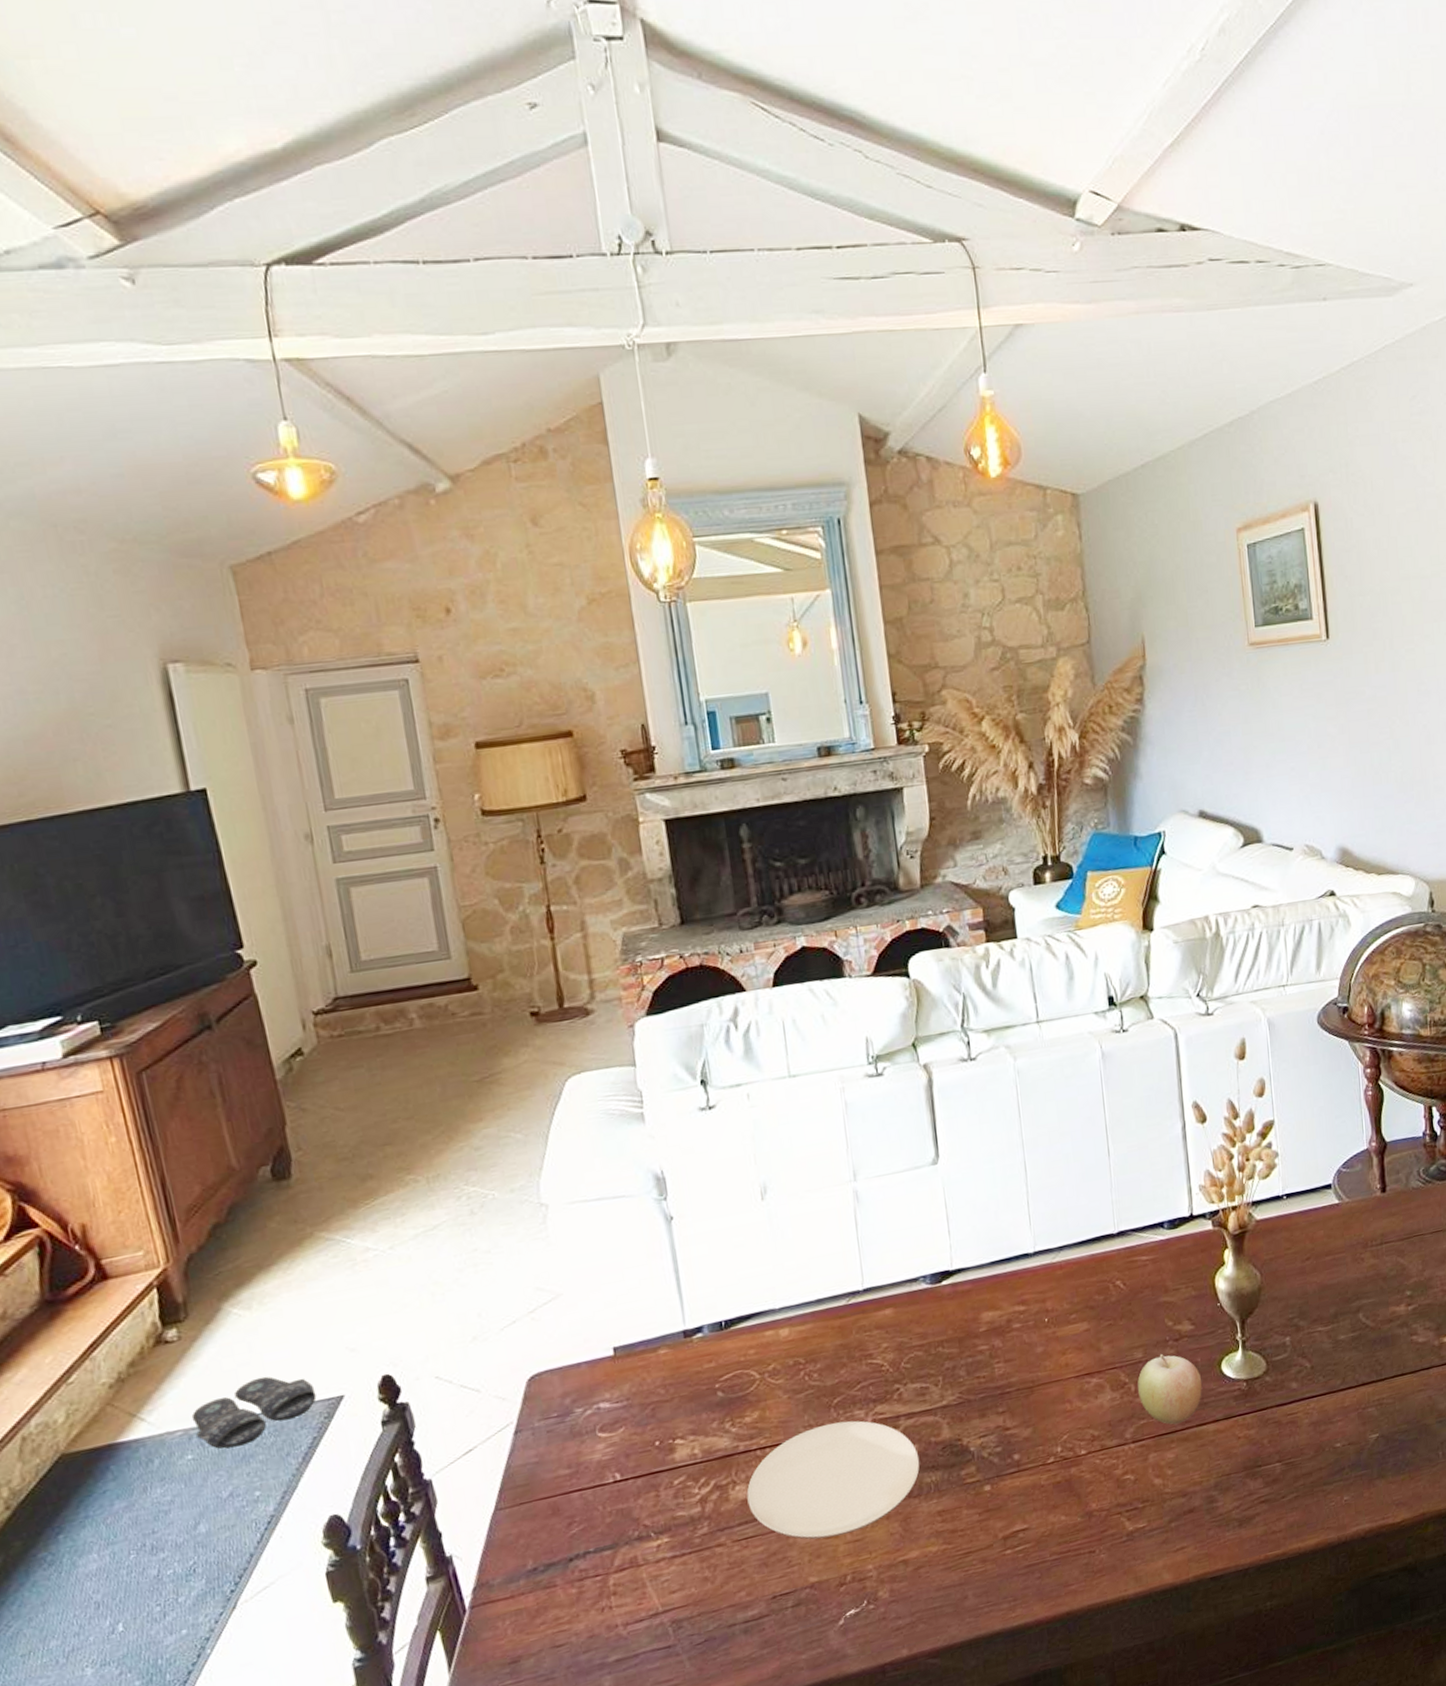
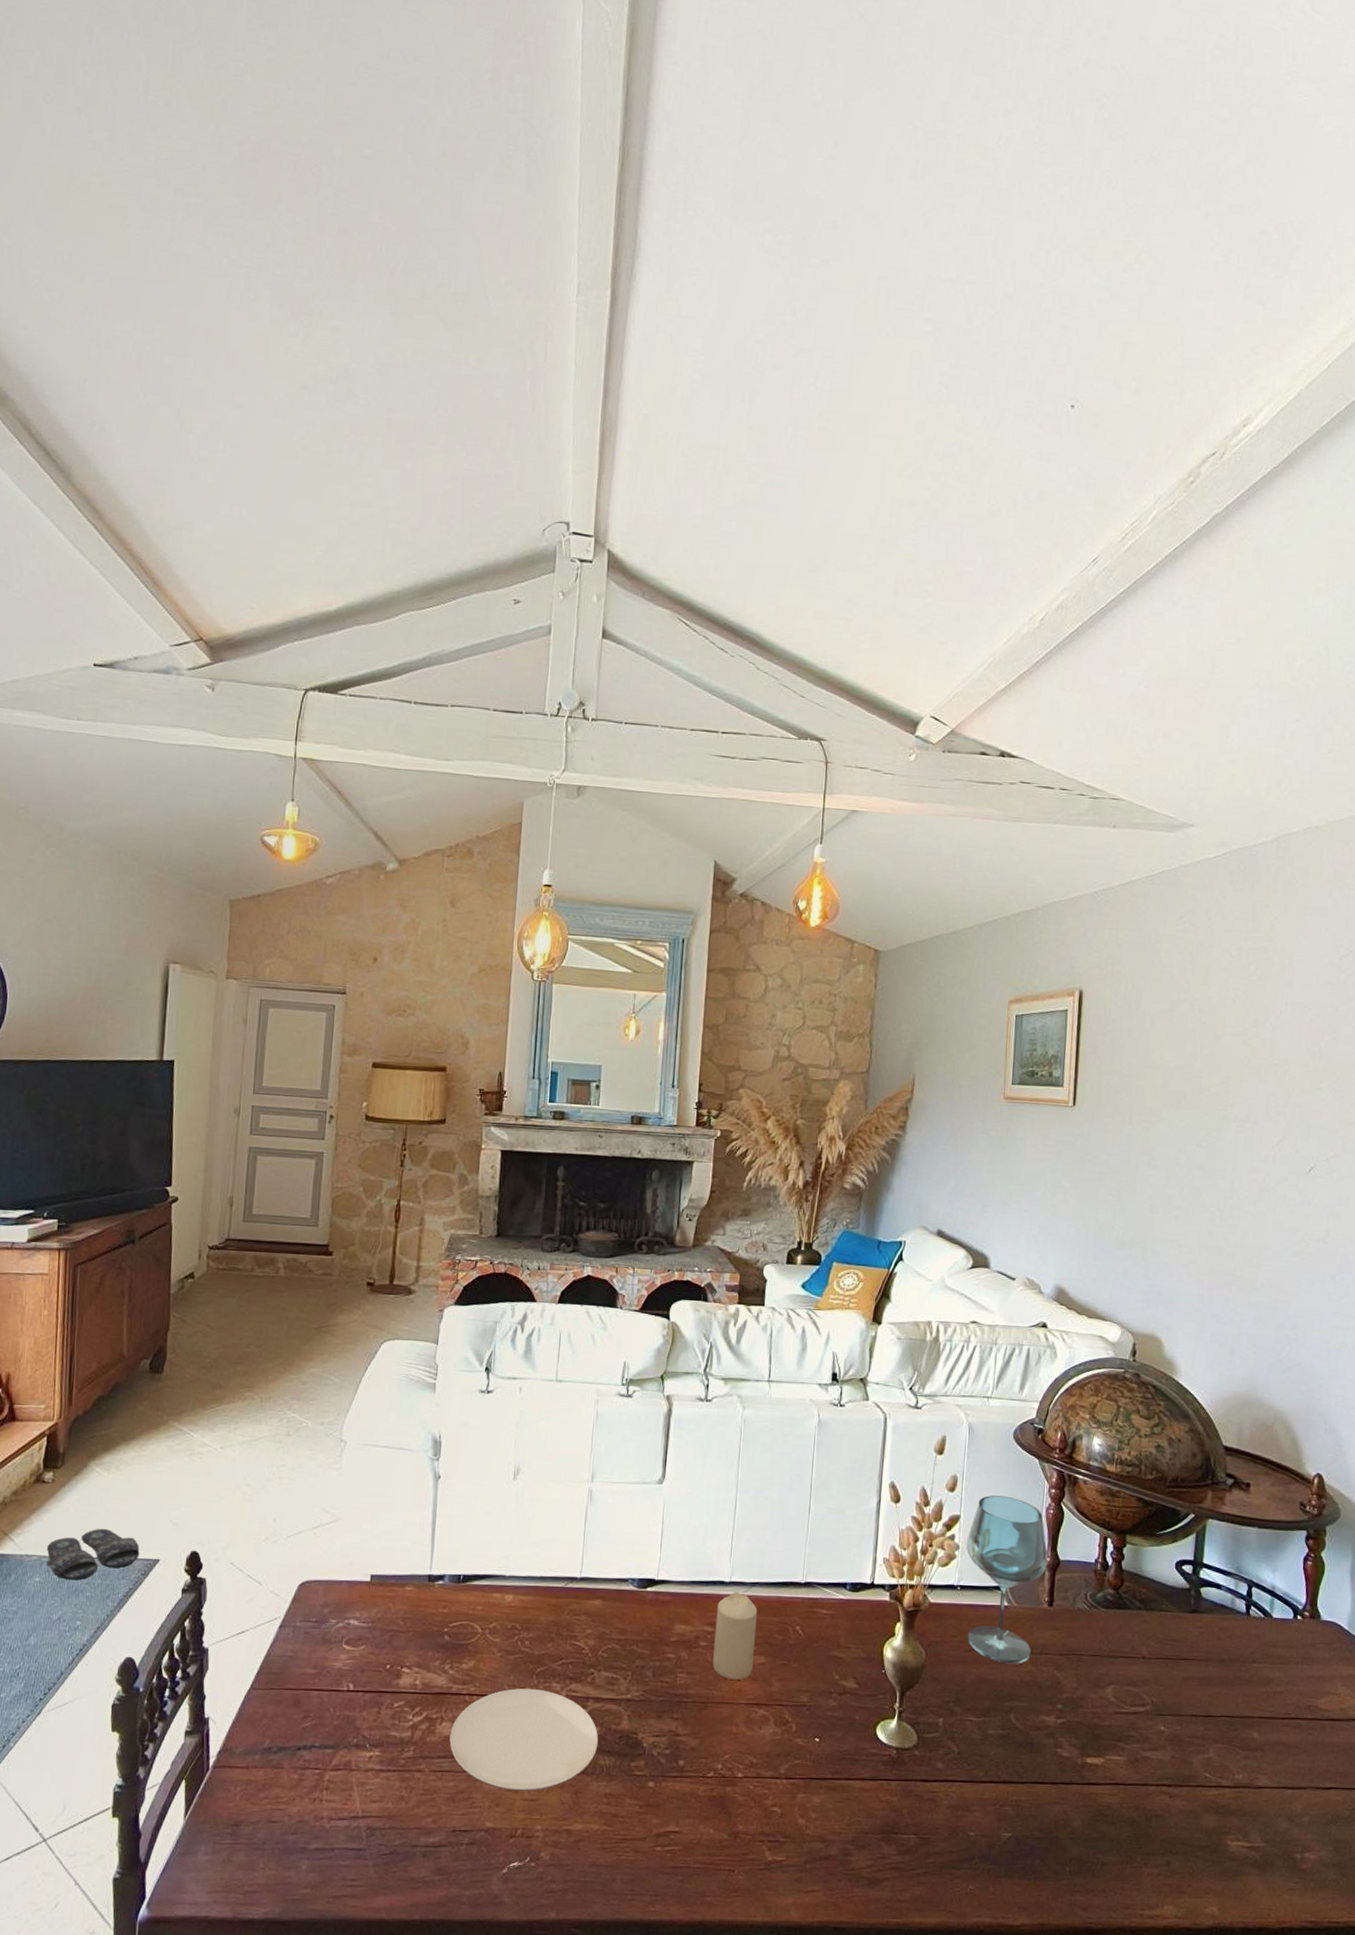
candle: none [1024,1260,1077,1357] -> present [713,1591,758,1680]
fruit: present [1137,1353,1203,1425] -> none [798,1703,857,1773]
wine glass: none [1284,1087,1374,1264] -> present [966,1495,1048,1664]

